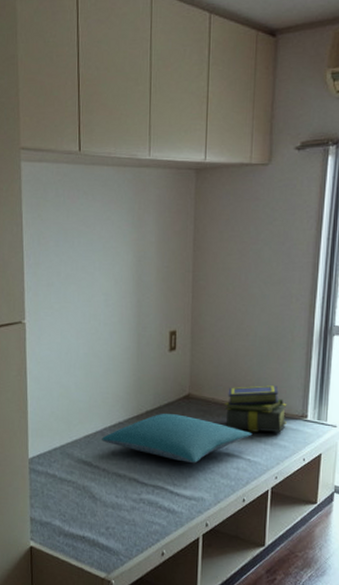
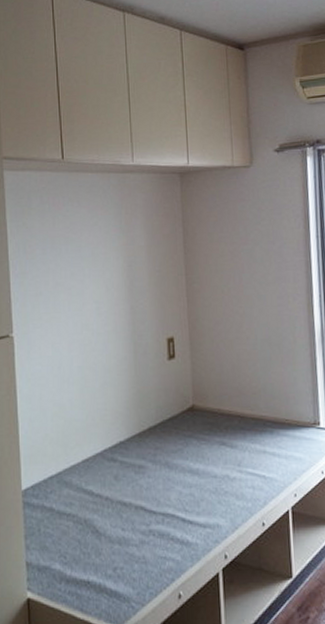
pillow: present [102,414,253,464] -> none [102,429,265,485]
stack of books: present [225,385,287,432] -> none [232,391,299,445]

